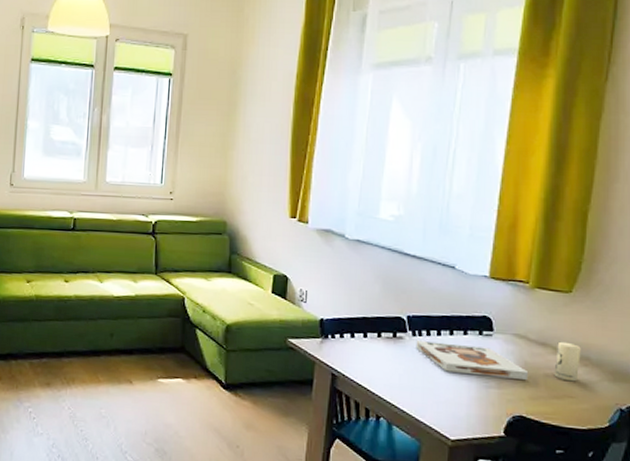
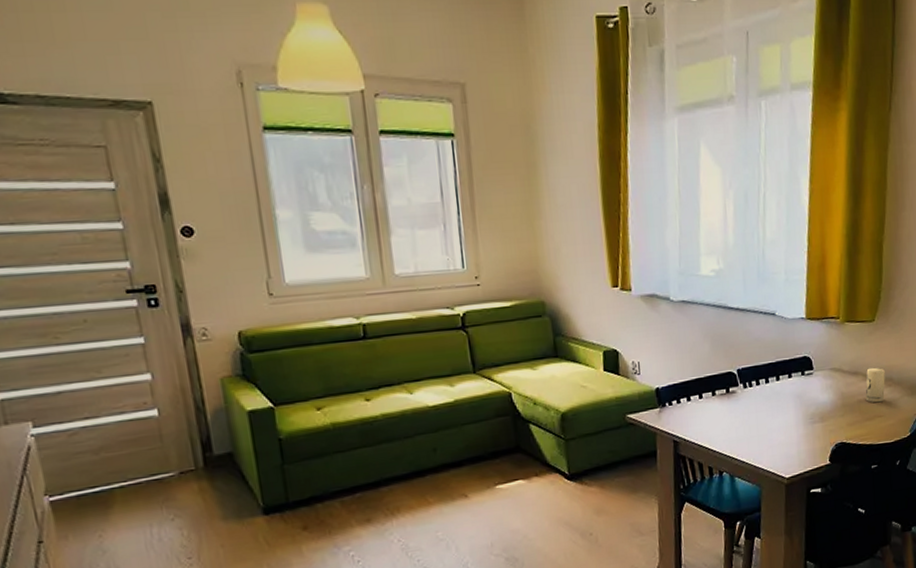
board game: present [416,340,529,380] -> none [747,385,846,416]

